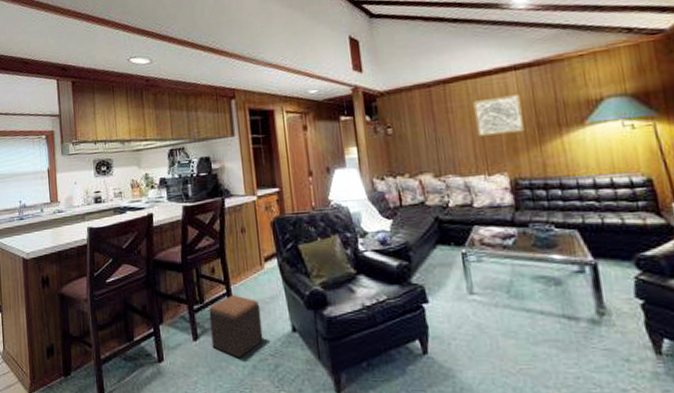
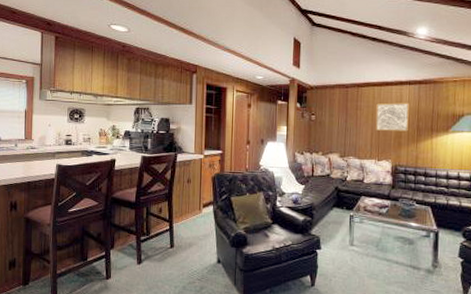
footstool: present [209,295,264,357] -> none [152,231,195,279]

